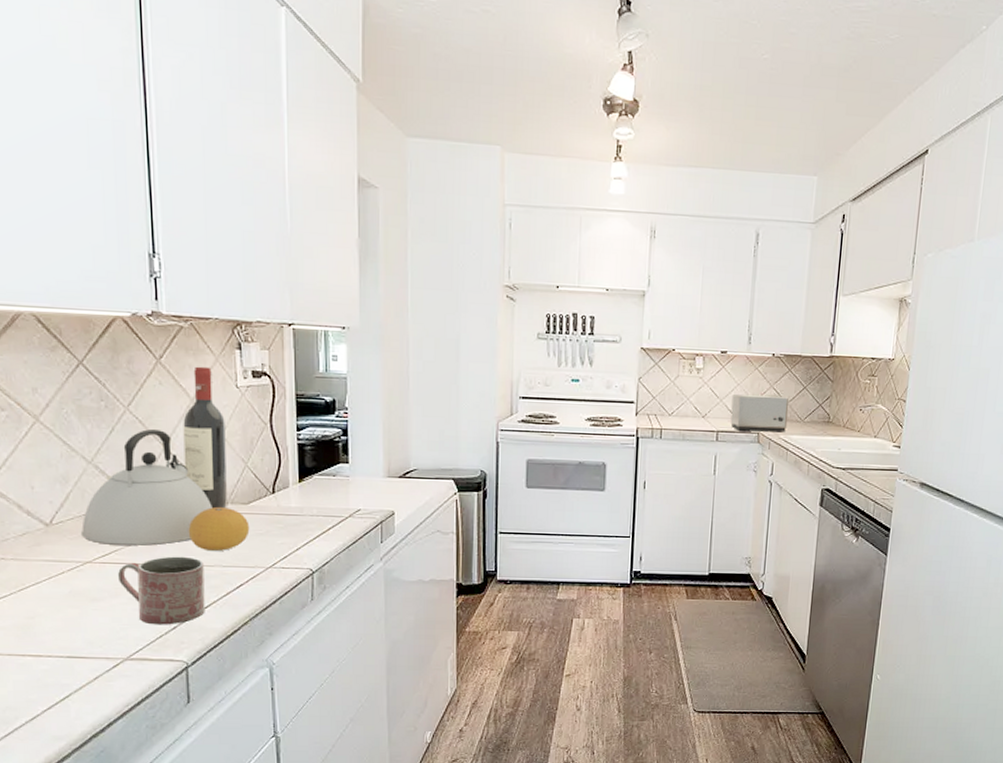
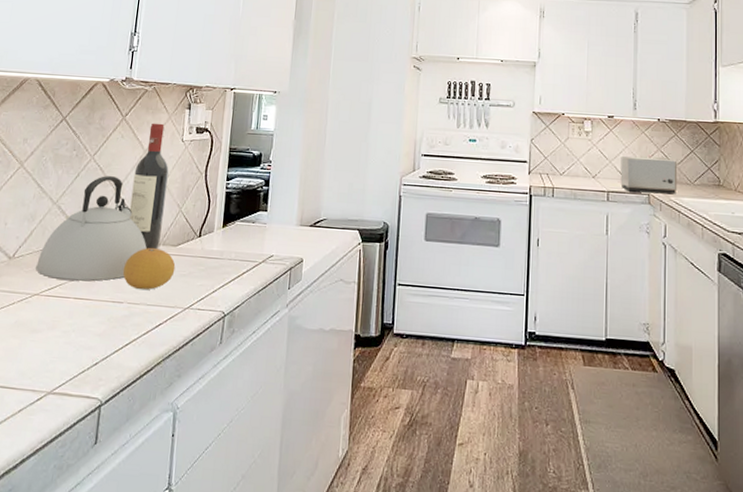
mug: present [118,556,205,625] -> none [57,292,131,361]

